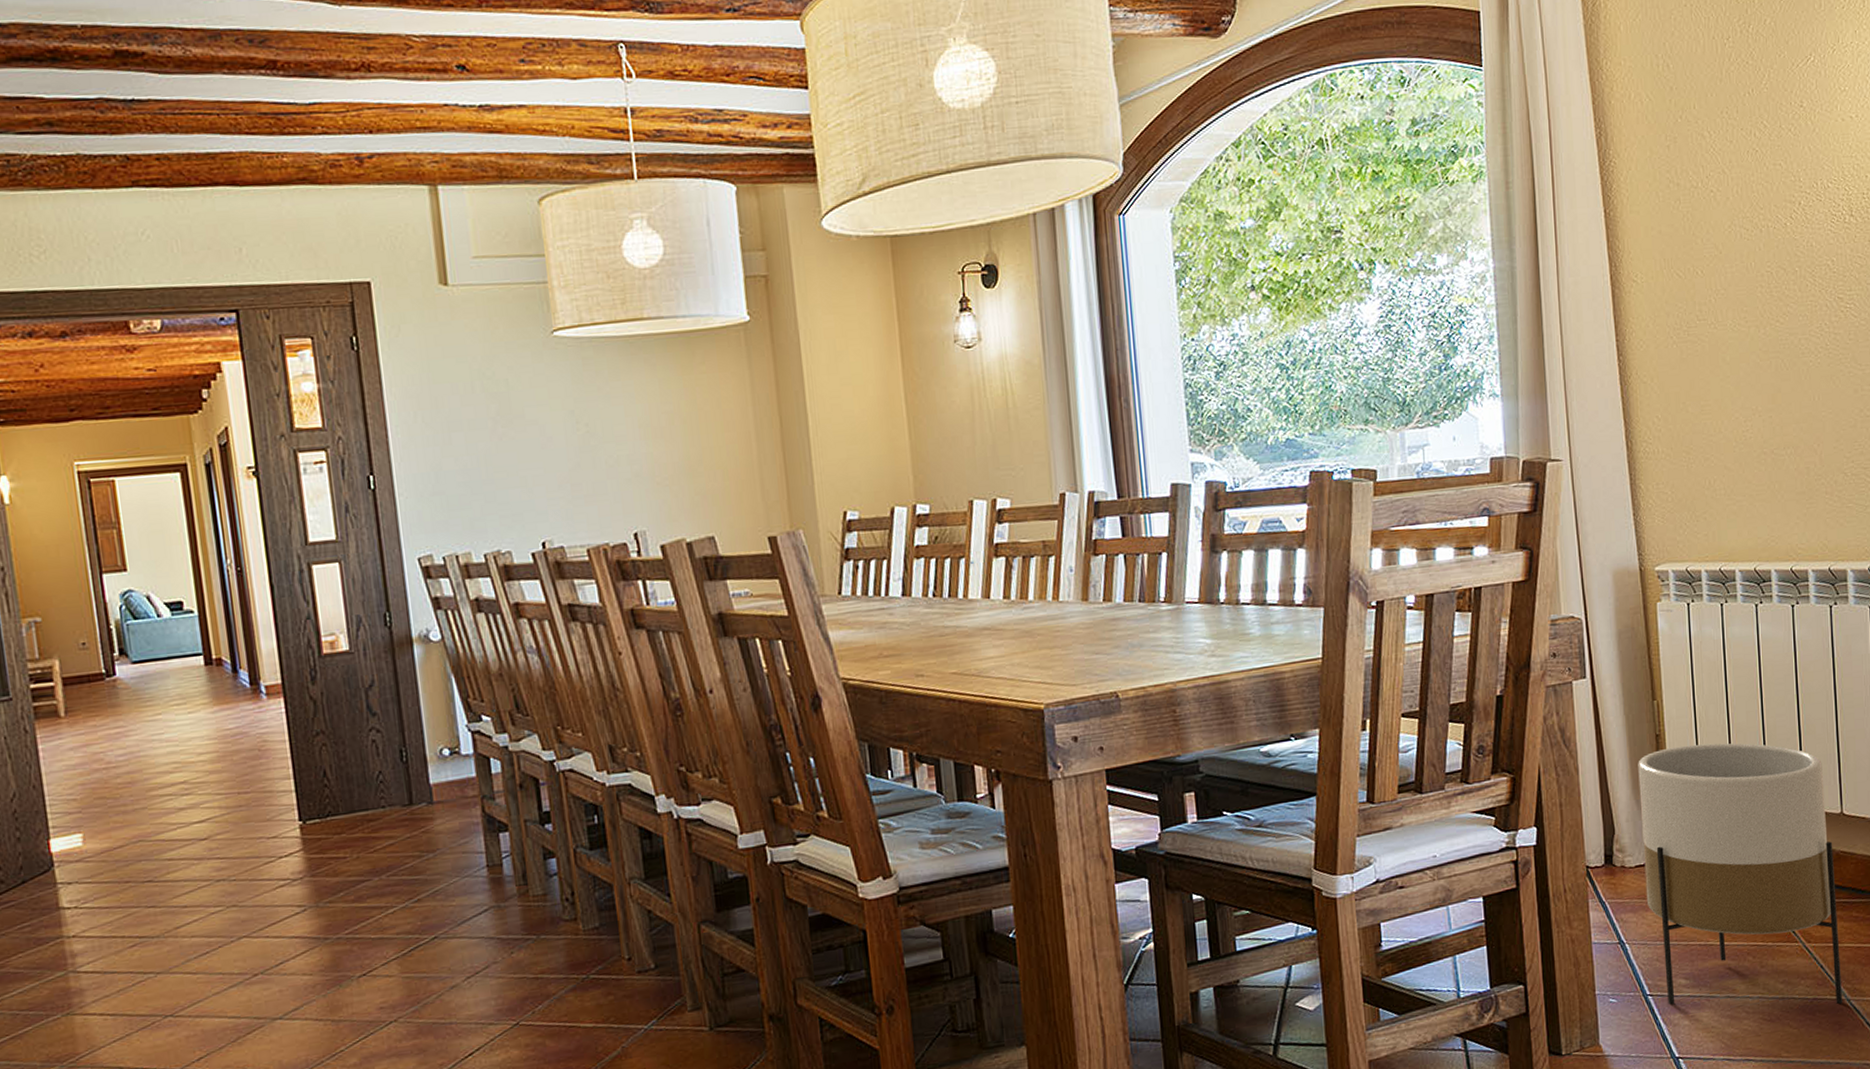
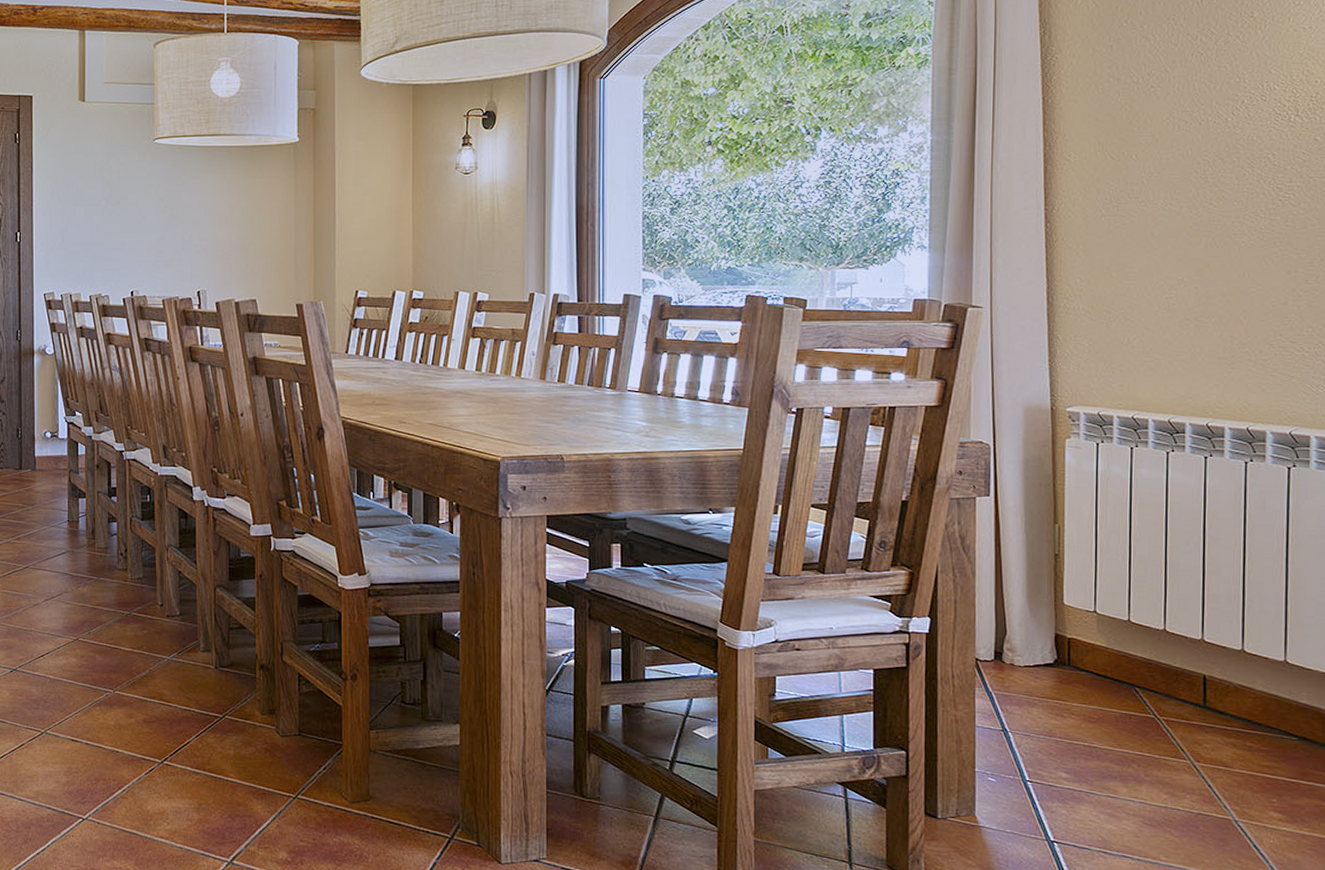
planter: present [1638,743,1843,1005] -> none [1033,567,1231,824]

